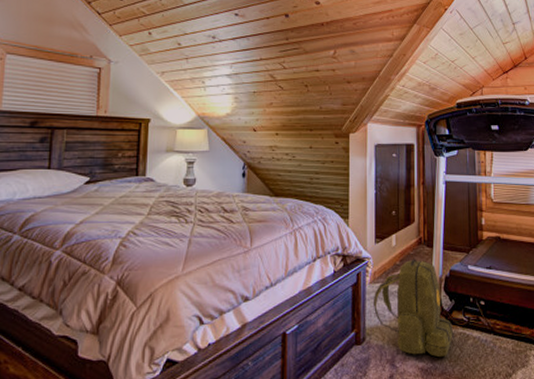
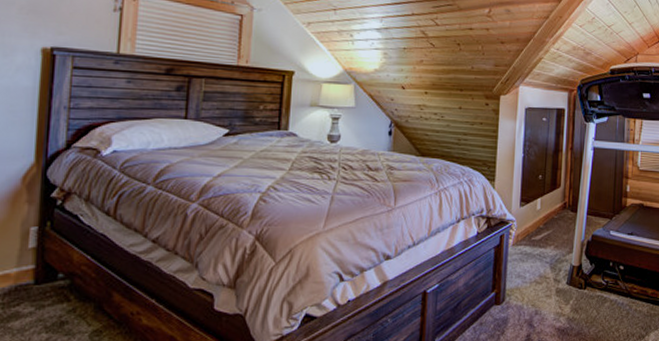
backpack: present [373,259,454,358] -> none [514,223,592,319]

